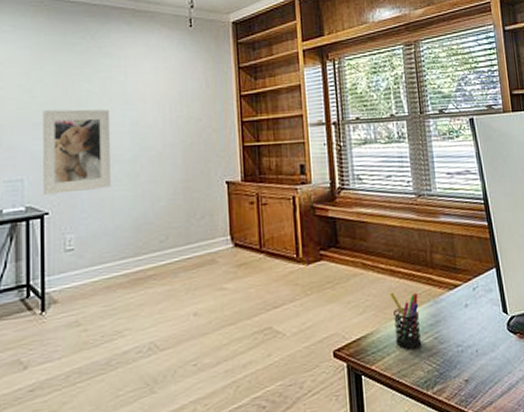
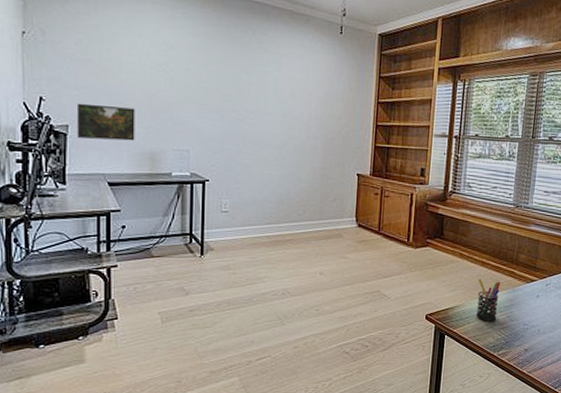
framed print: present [43,109,111,195] -> none [206,94,264,167]

